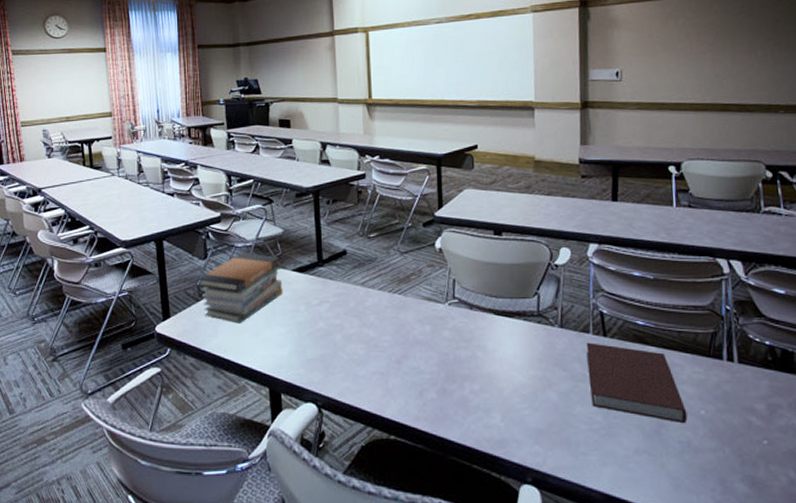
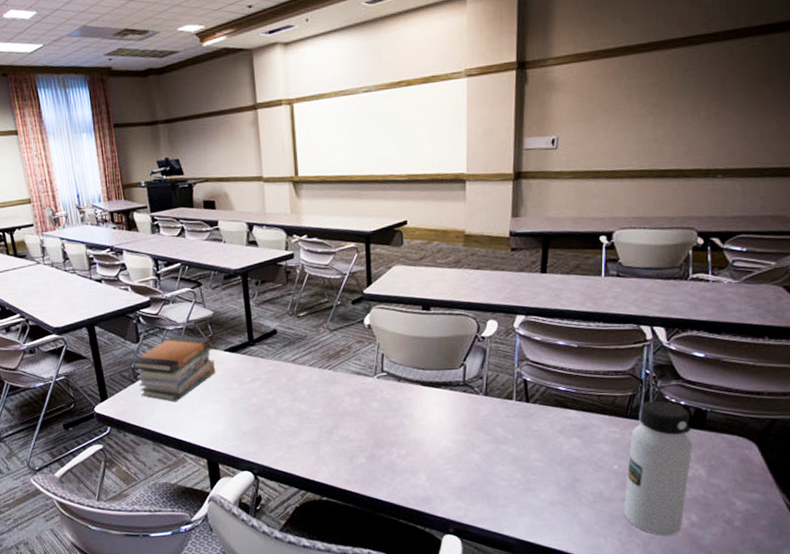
notebook: present [586,342,688,424] -> none [509,408,601,478]
water bottle: none [715,339,783,495] -> present [623,400,692,536]

